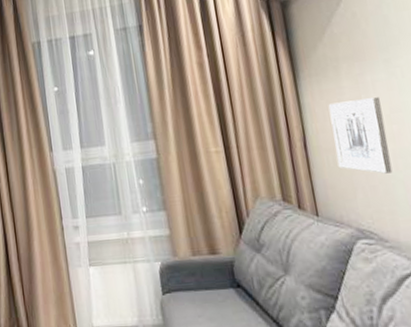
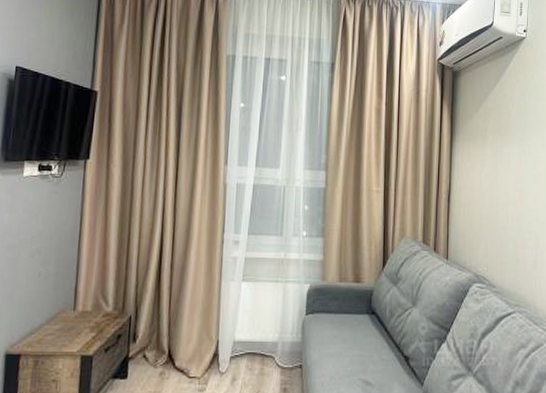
wall art: present [328,97,393,174] -> none [470,166,510,231]

